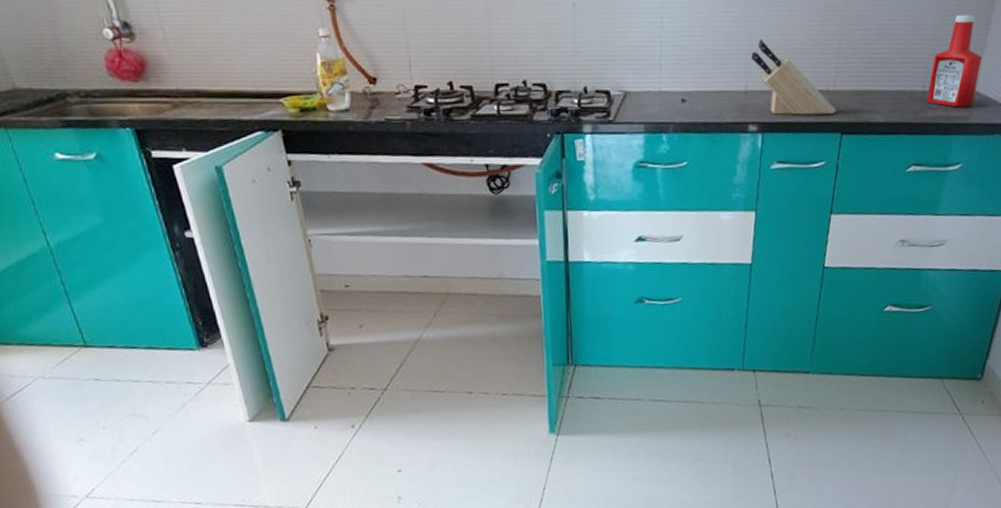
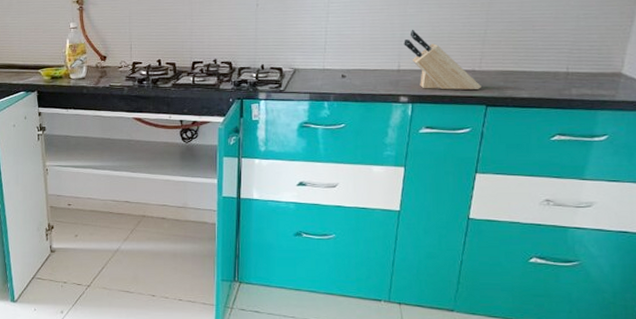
ketchup bottle: present [927,14,983,108] -> none [570,9,627,87]

